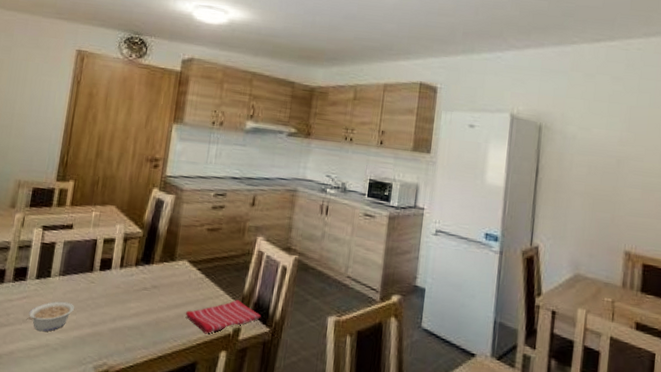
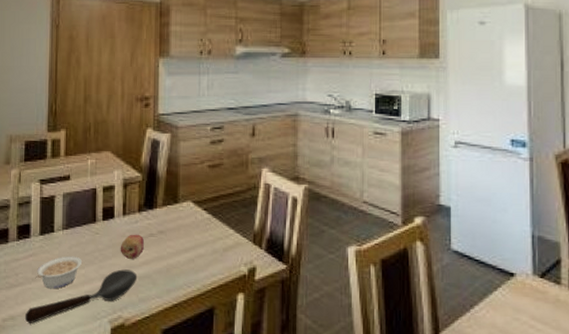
spoon: none [10,318,127,364] -> present [24,269,138,324]
fruit: none [113,286,137,310] -> present [120,234,145,259]
dish towel: present [185,300,262,334] -> none [197,238,276,277]

